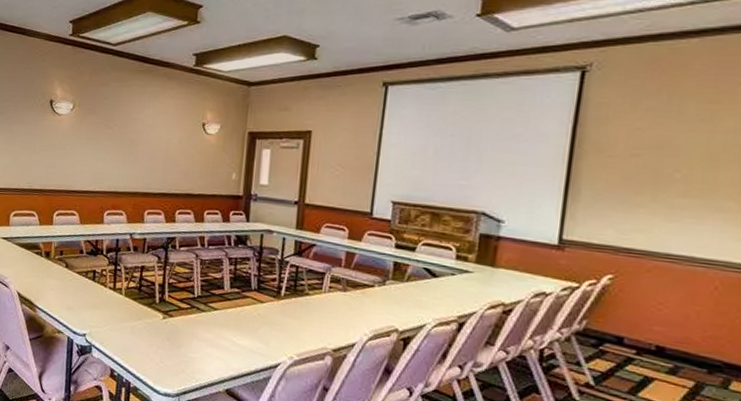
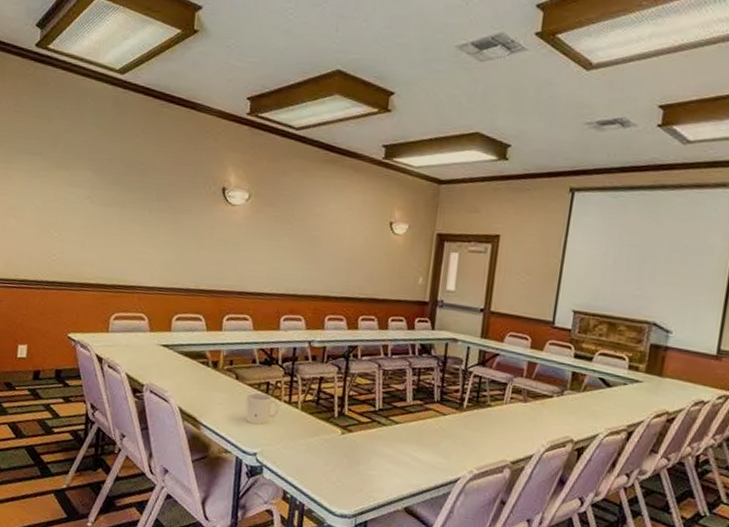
mug: none [74,279,105,309] -> present [245,392,279,425]

